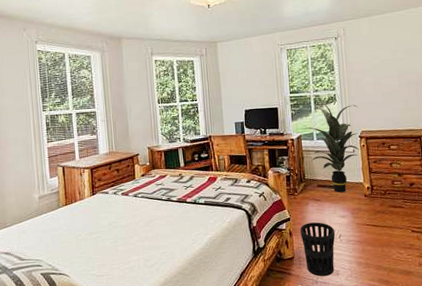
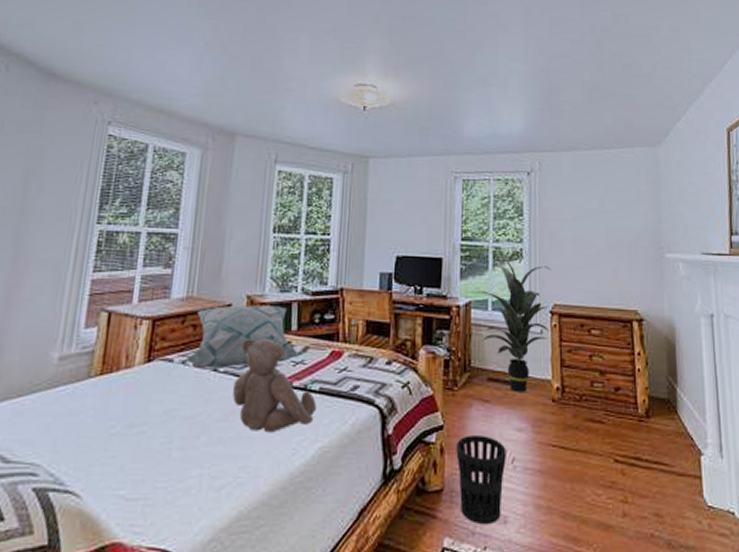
decorative pillow: none [116,152,188,196] -> present [185,305,299,368]
teddy bear: none [149,174,204,232] -> present [233,337,316,433]

